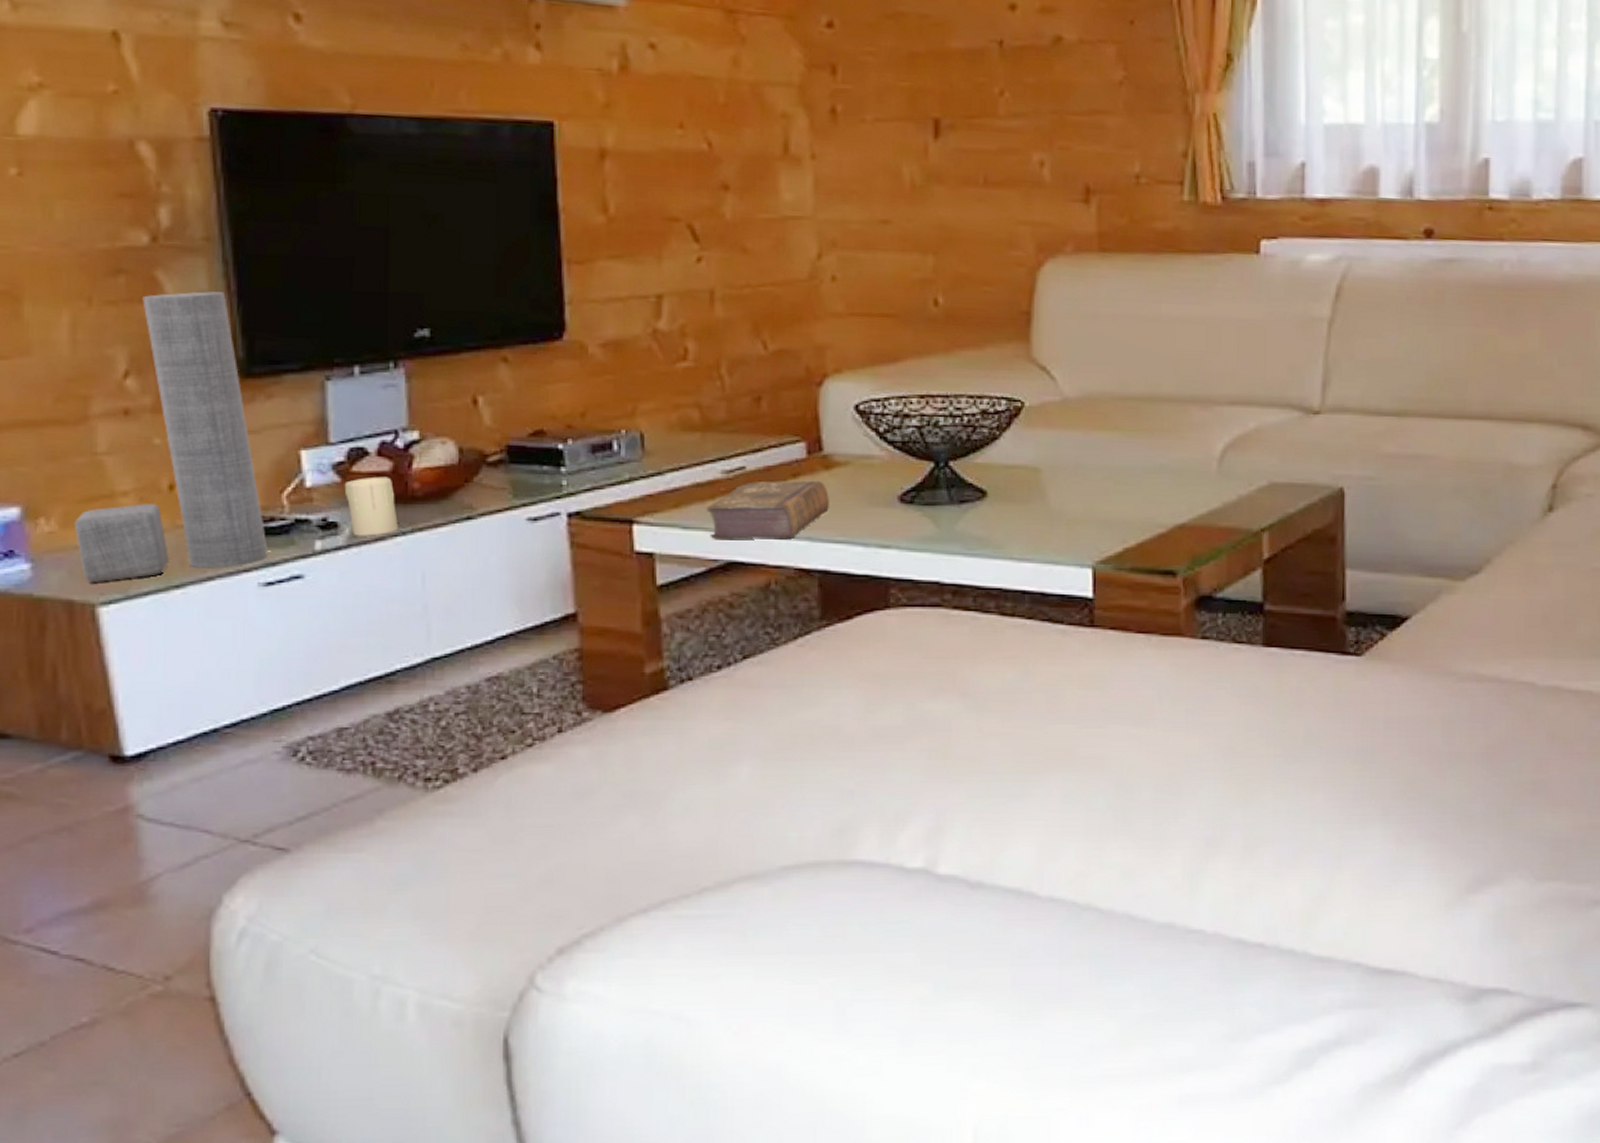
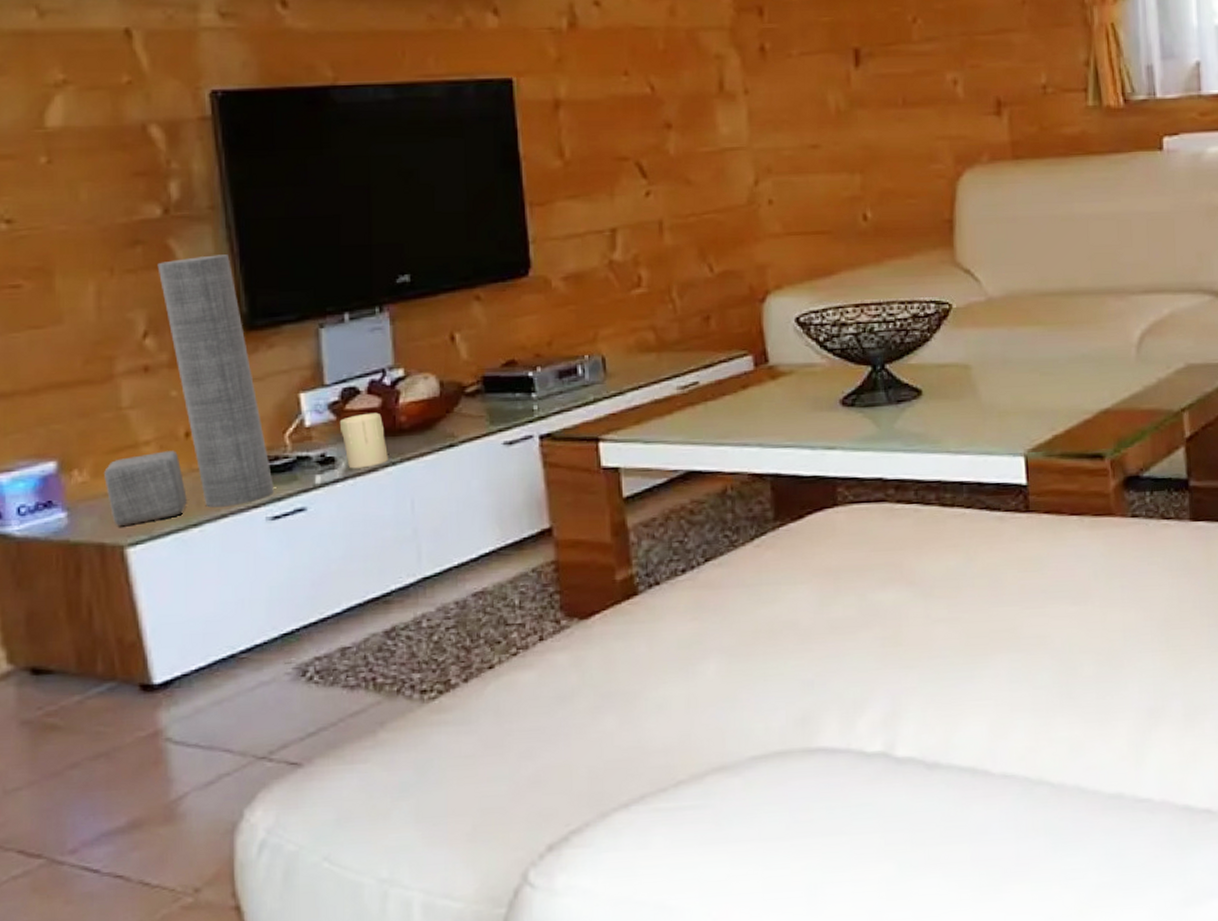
book: present [706,480,829,540] -> none [664,390,777,452]

